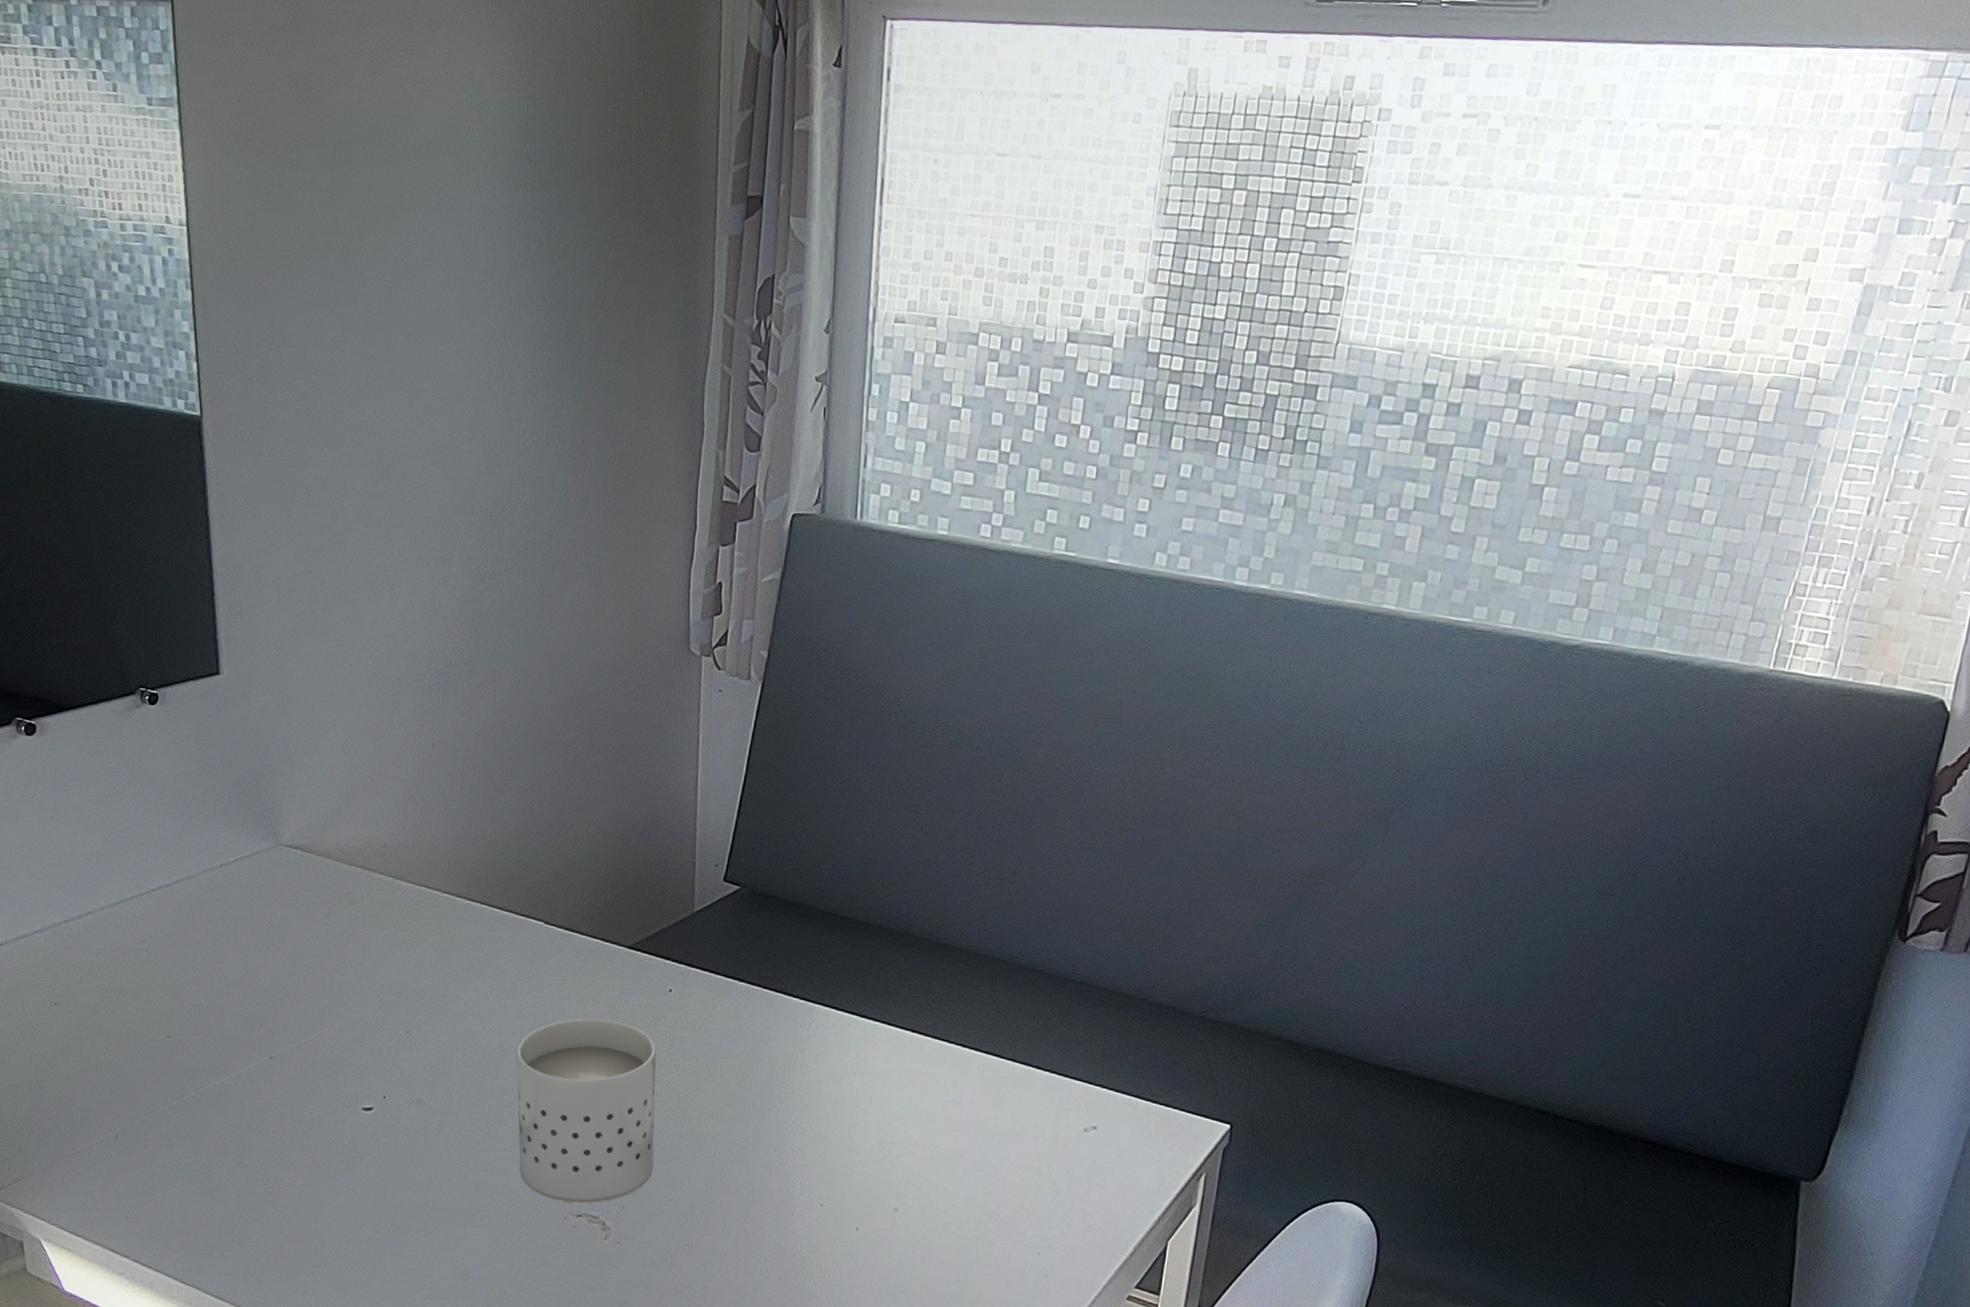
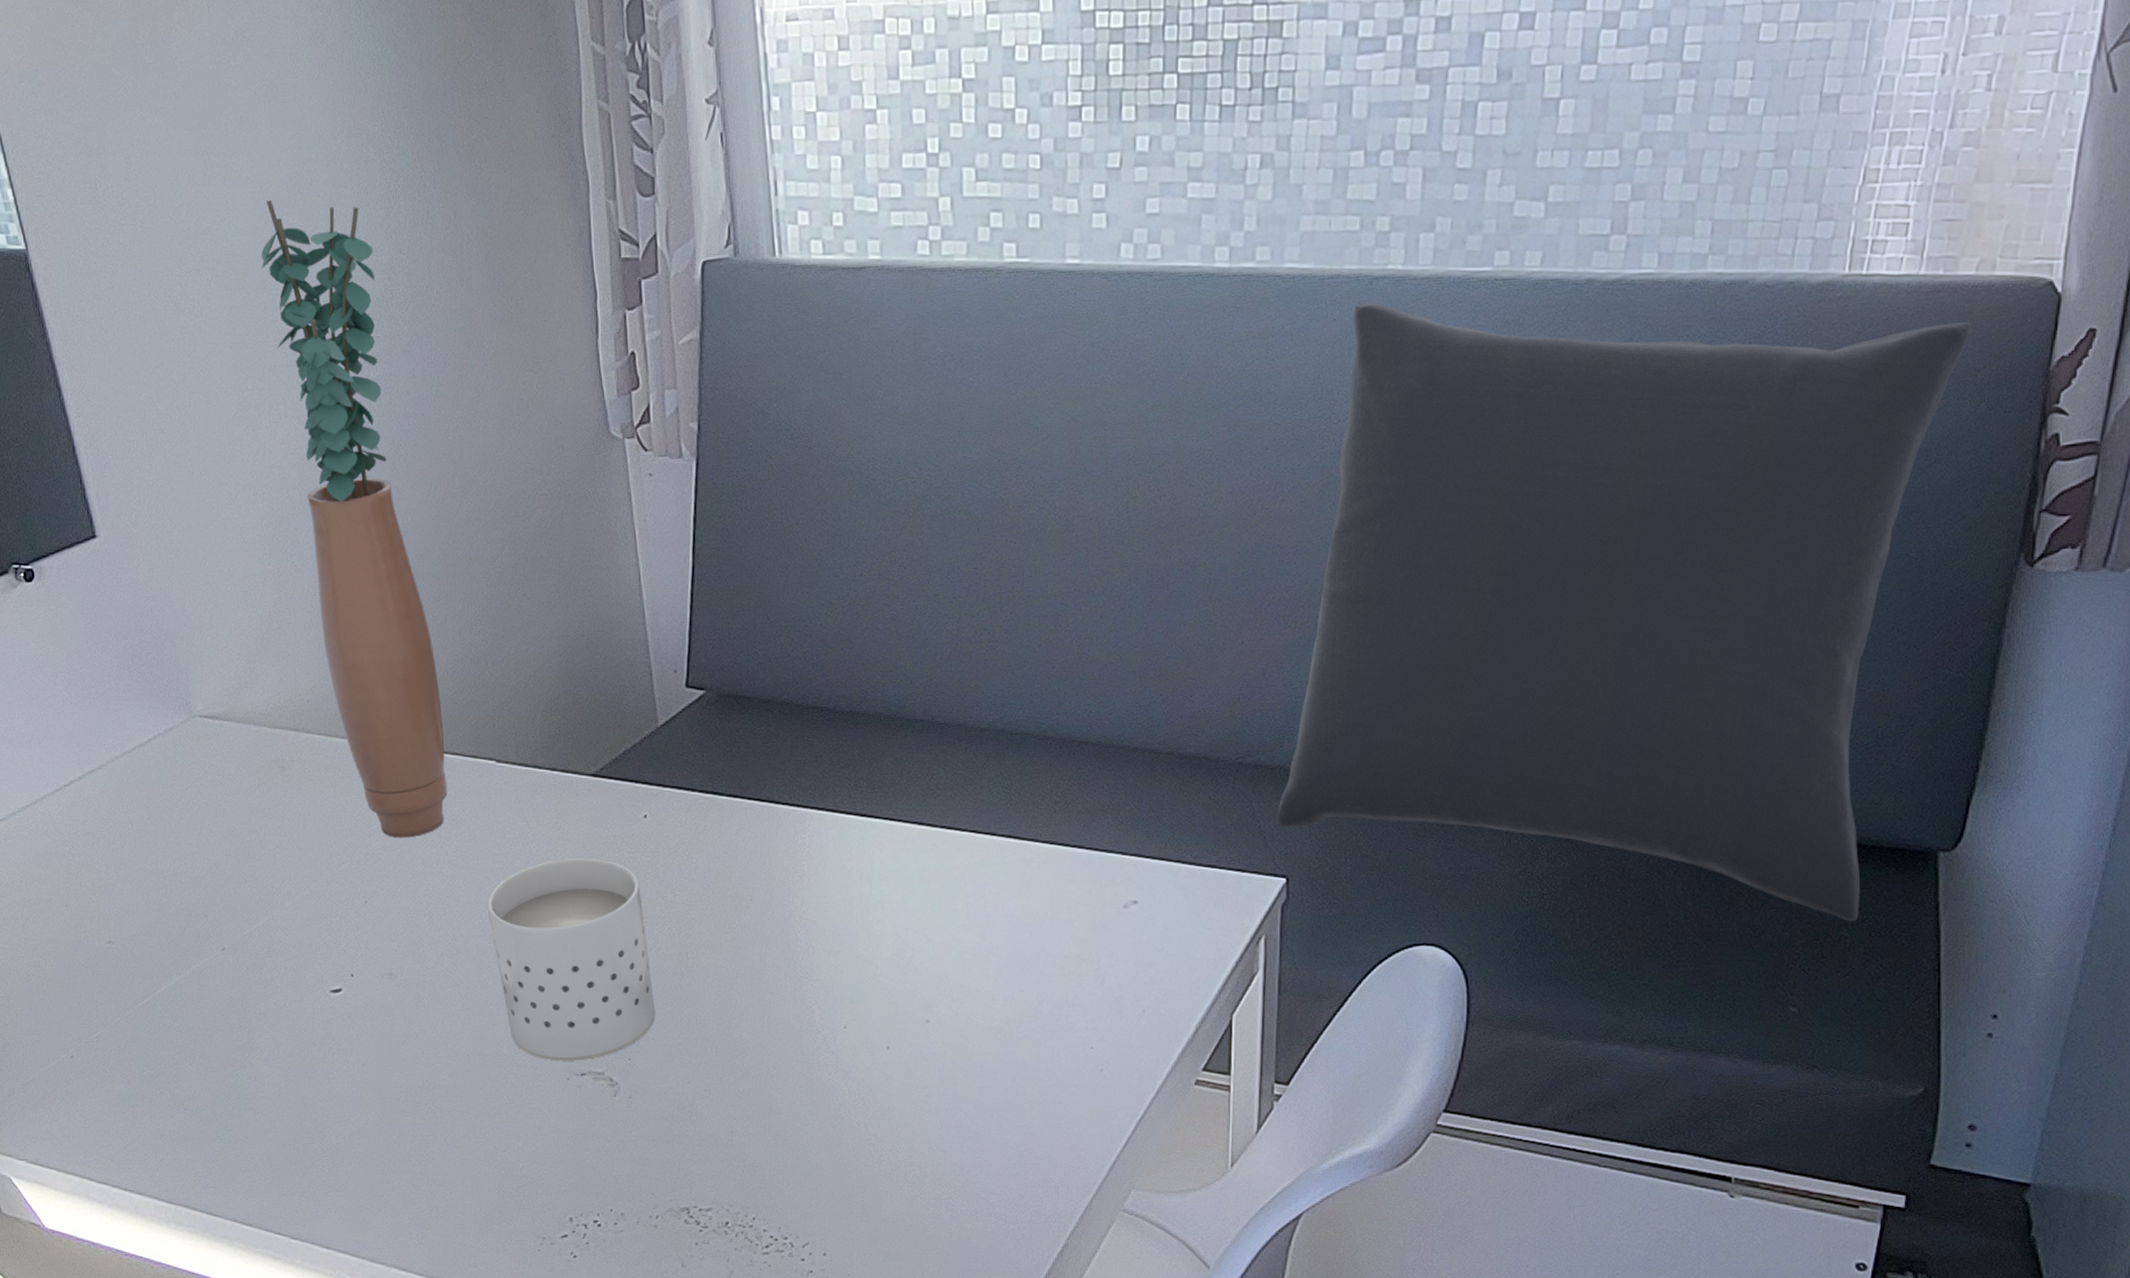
vase: none [406,405,507,980] -> present [261,199,448,838]
pillow: none [1228,633,1872,1232] -> present [1276,303,1971,921]

